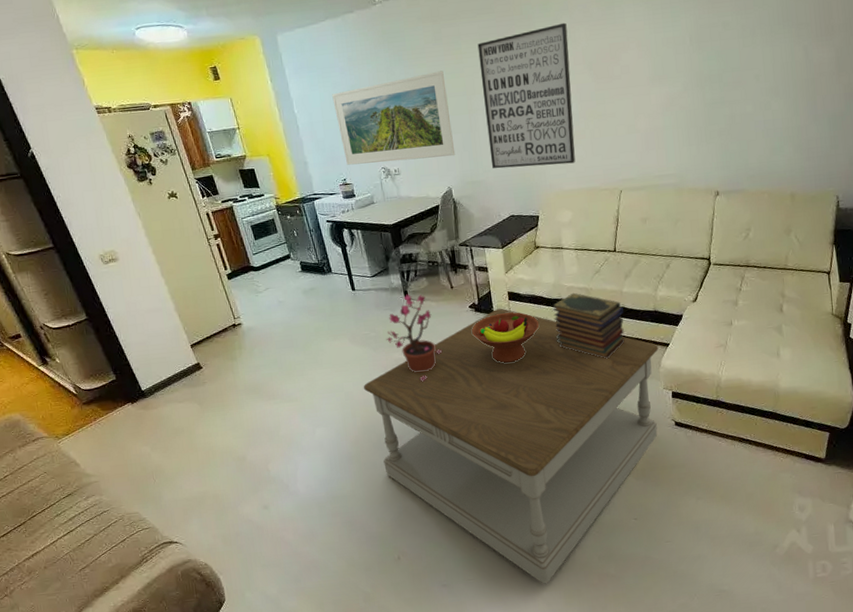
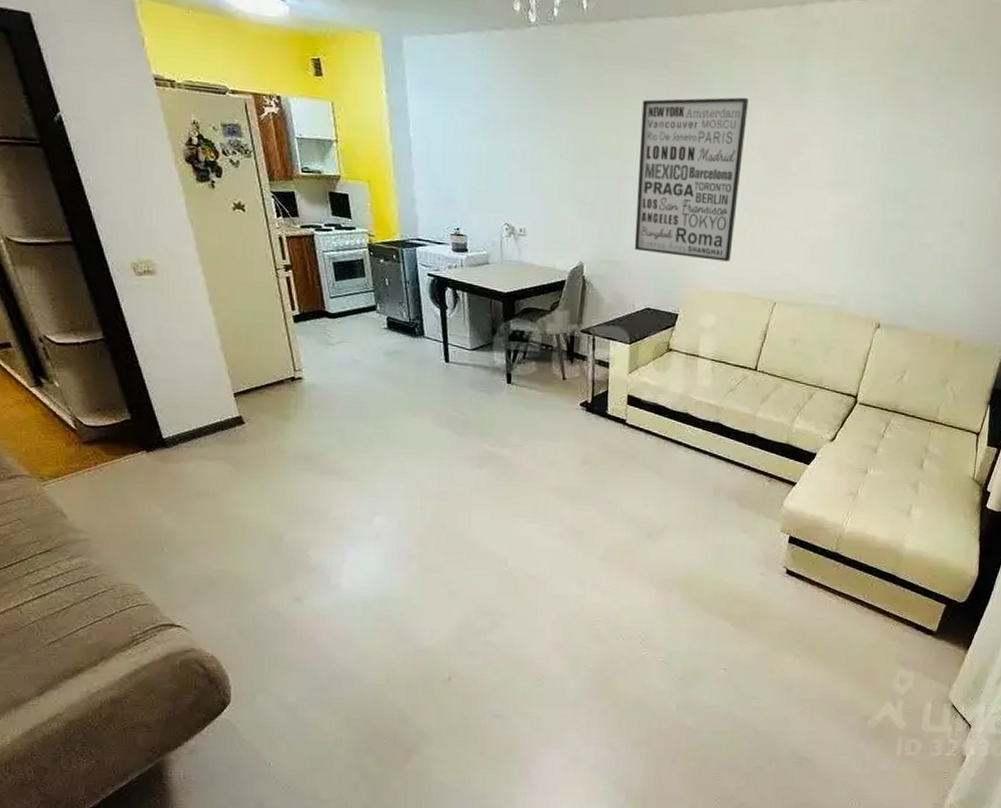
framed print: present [332,70,456,165] -> none [459,122,598,227]
coffee table: present [363,308,659,584] -> none [439,412,784,728]
potted plant: present [386,294,443,382] -> none [476,377,541,481]
fruit bowl: present [472,312,540,363] -> none [579,418,657,476]
book stack: present [552,292,625,359] -> none [672,408,753,489]

